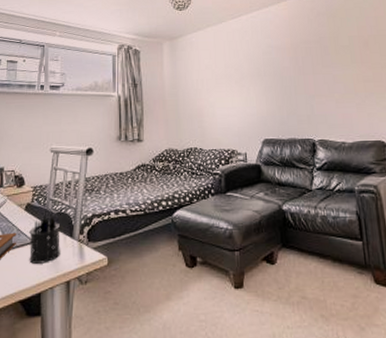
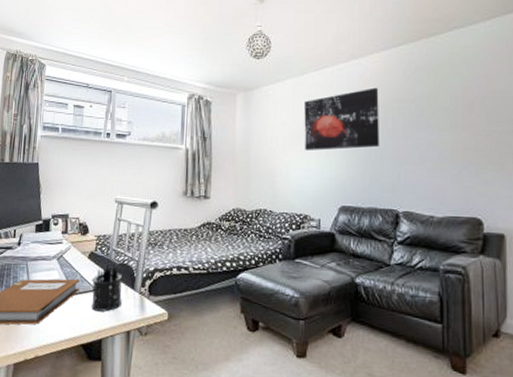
wall art: none [225,31,293,90] -> present [304,87,379,150]

